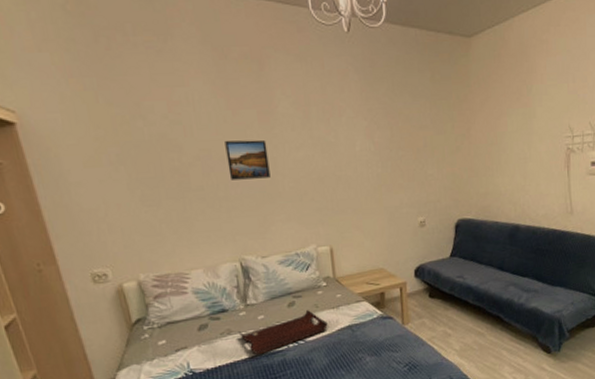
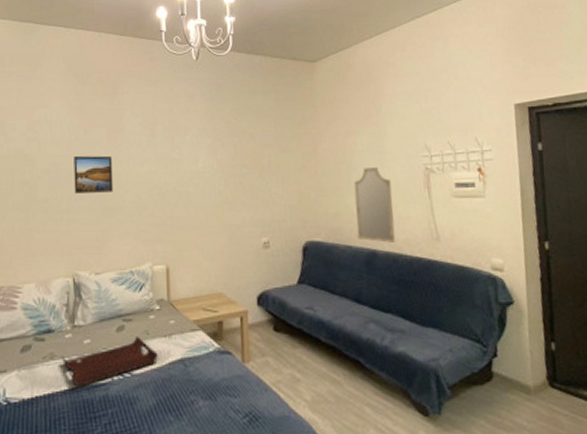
home mirror: none [503,148,537,218] -> present [353,167,396,243]

